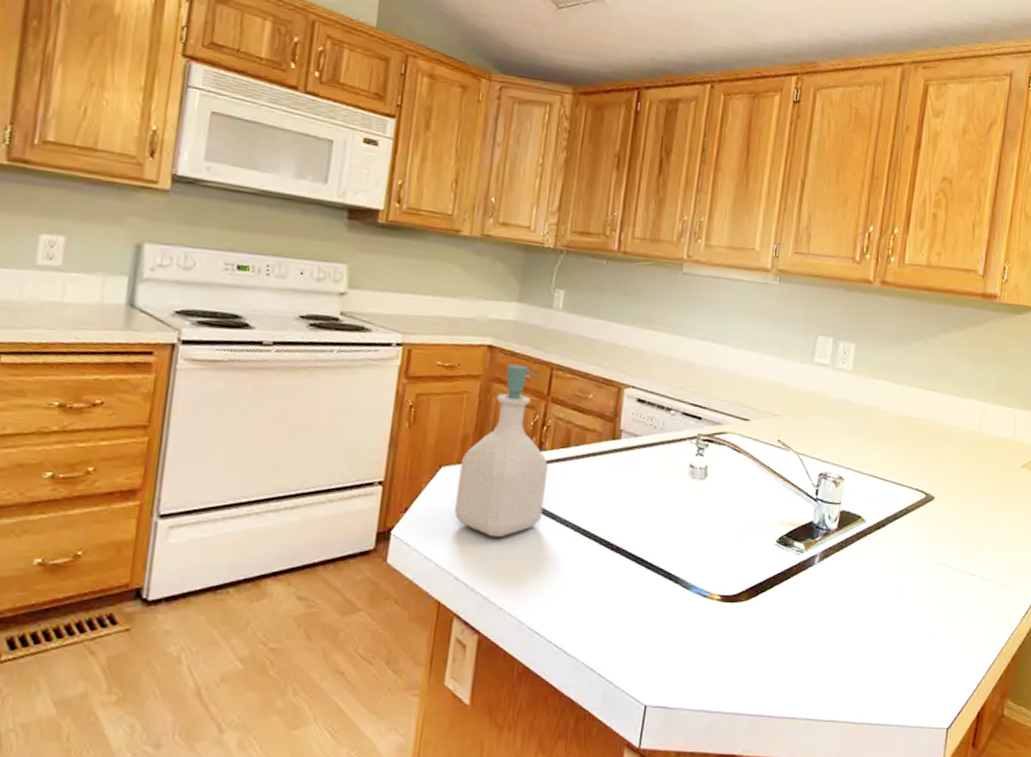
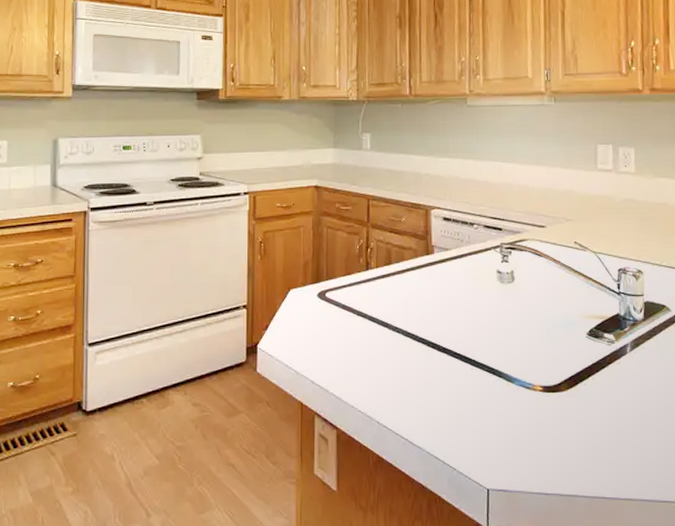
soap bottle: present [454,364,549,538] -> none [304,199,377,346]

